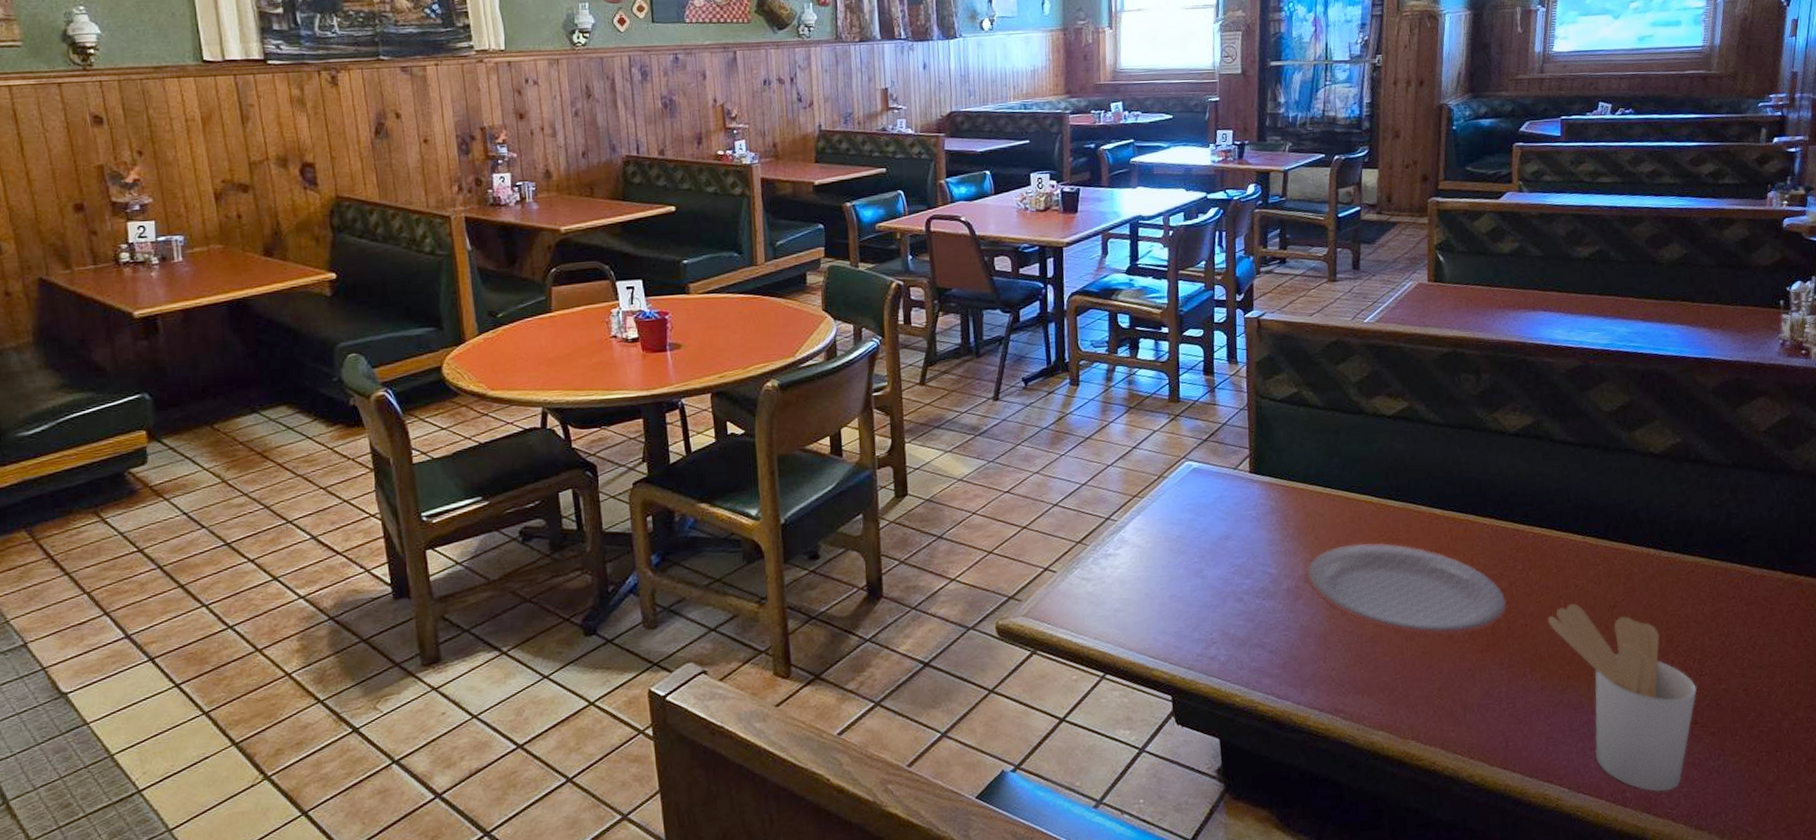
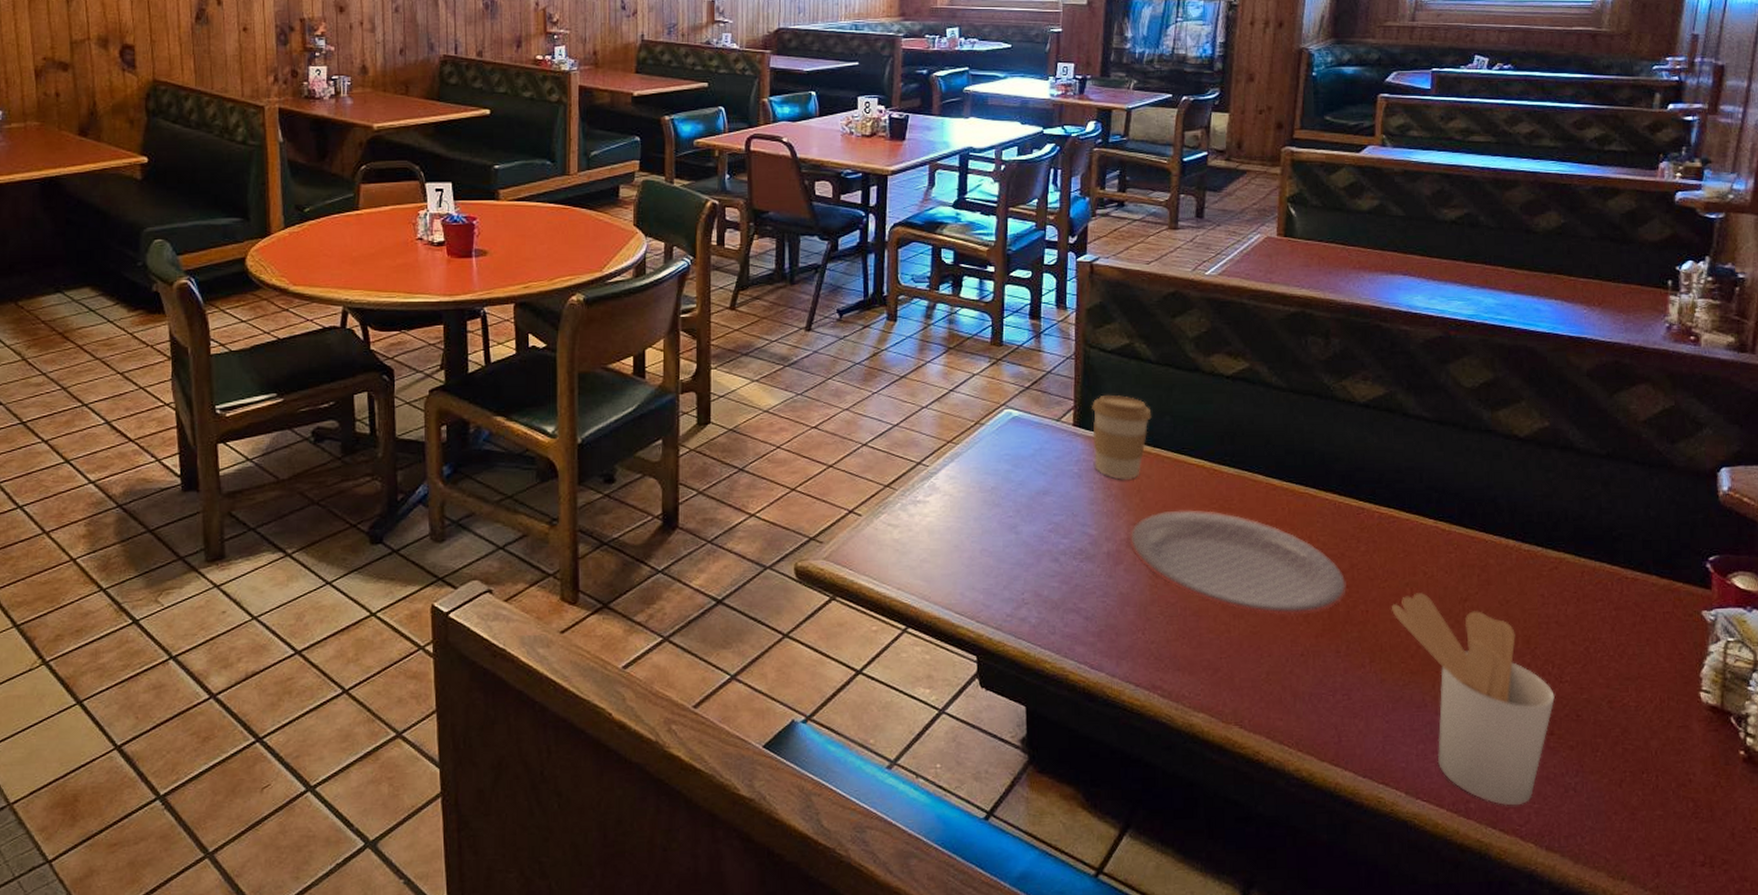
coffee cup: none [1266,441,1322,520] -> present [1092,394,1152,480]

